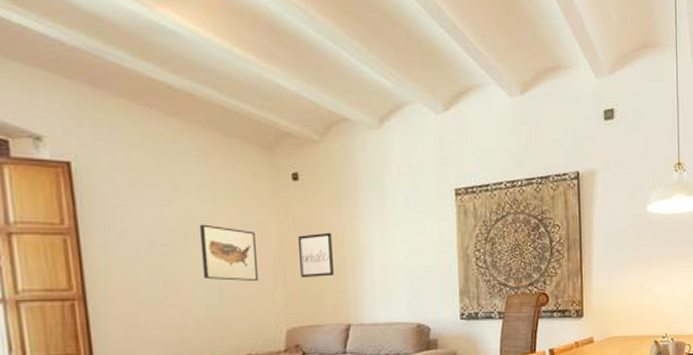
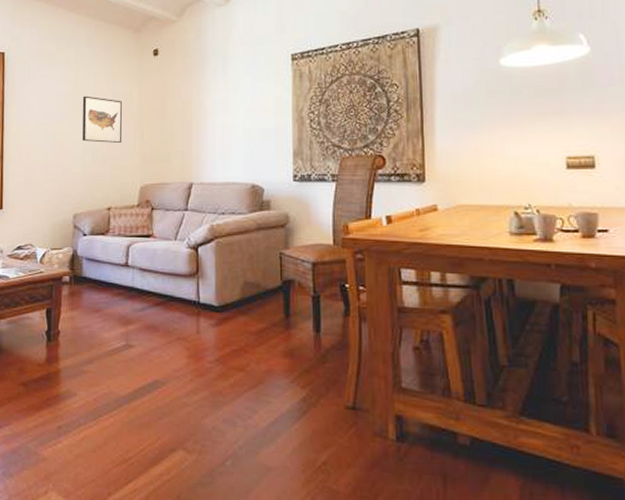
wall art: present [299,232,334,279] -> none [155,99,181,141]

